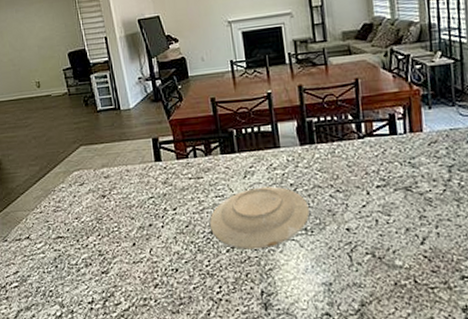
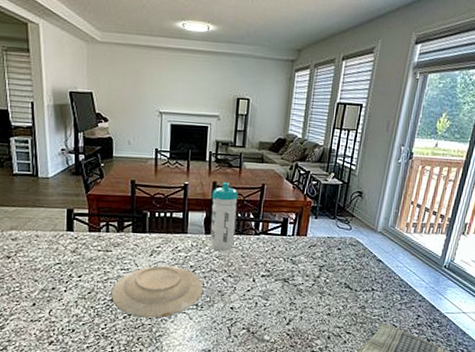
water bottle: none [300,82,336,163] -> present [210,181,238,251]

